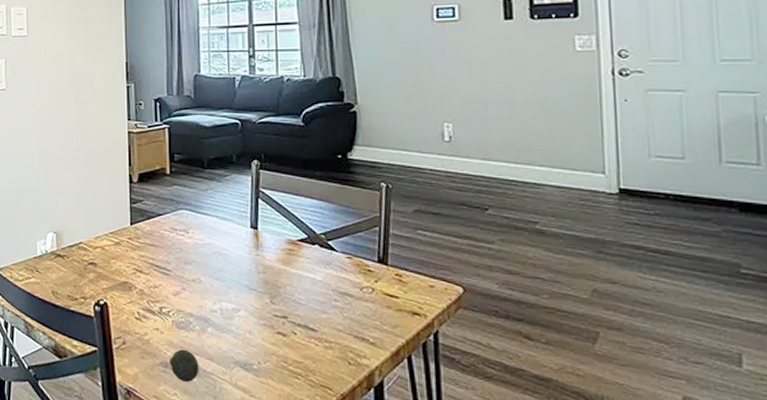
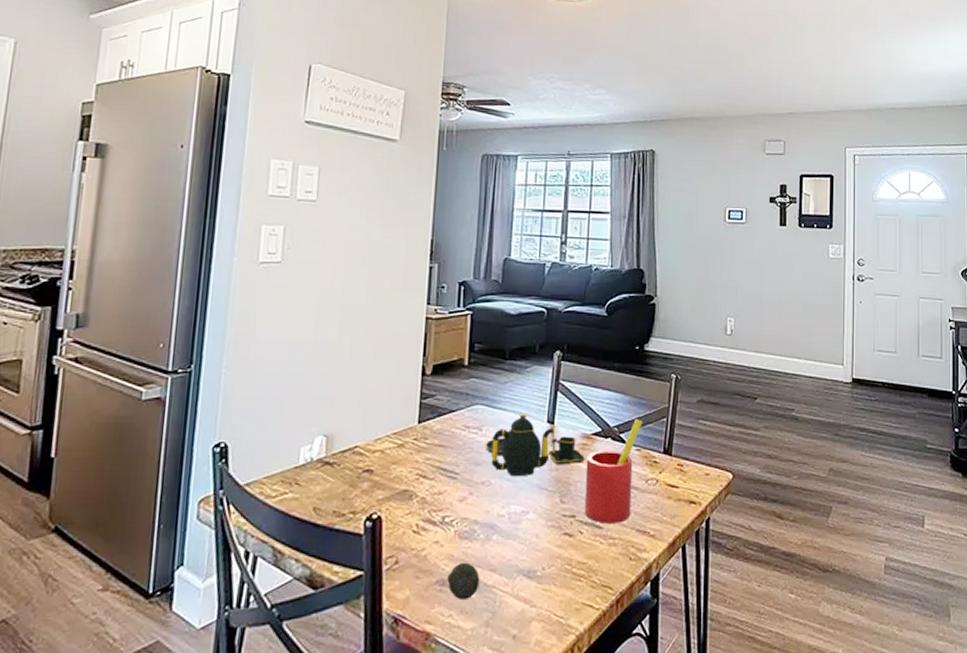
teapot: none [193,219,292,276] -> present [486,414,585,476]
straw: none [294,227,352,328] -> present [584,419,643,523]

